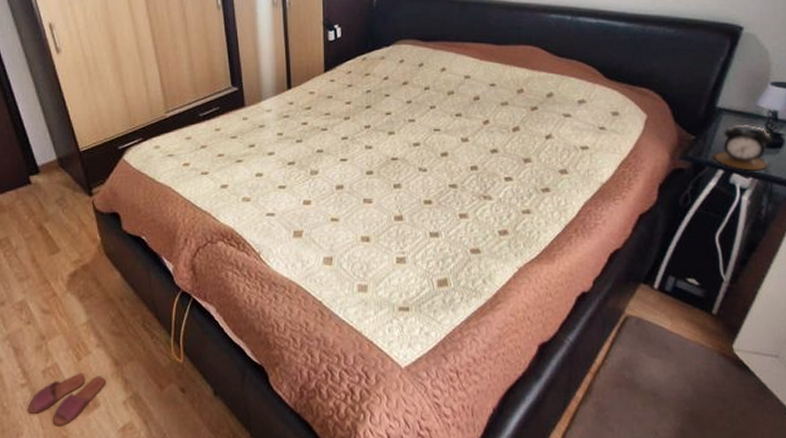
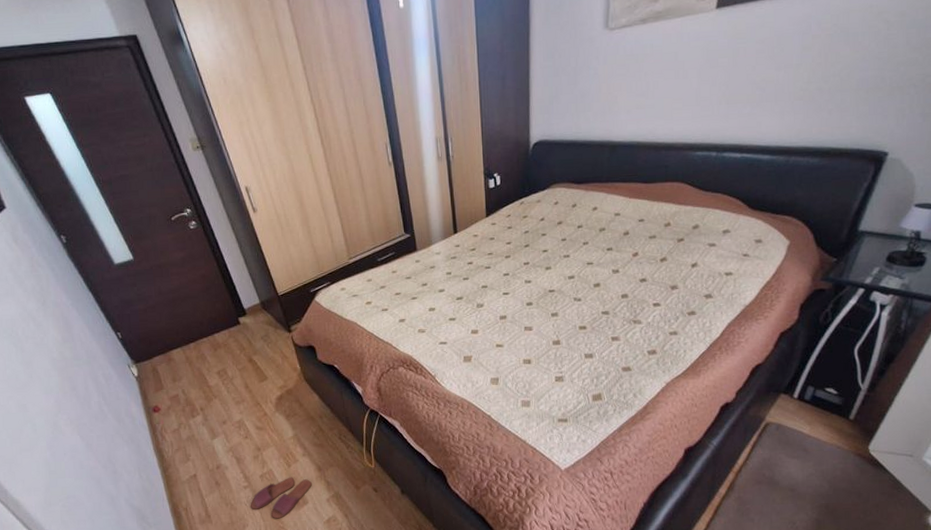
alarm clock: present [714,125,772,171] -> none [855,246,914,289]

